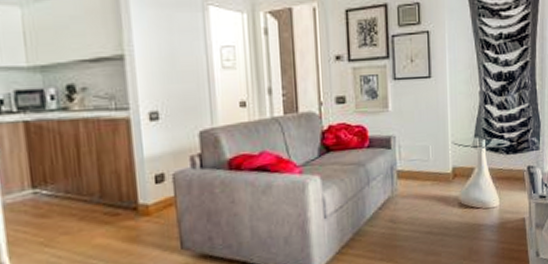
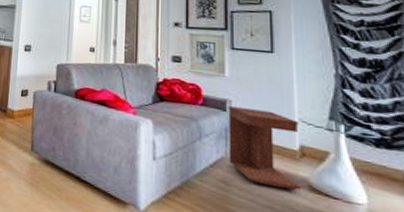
side table: none [393,140,454,214] -> present [228,106,302,191]

